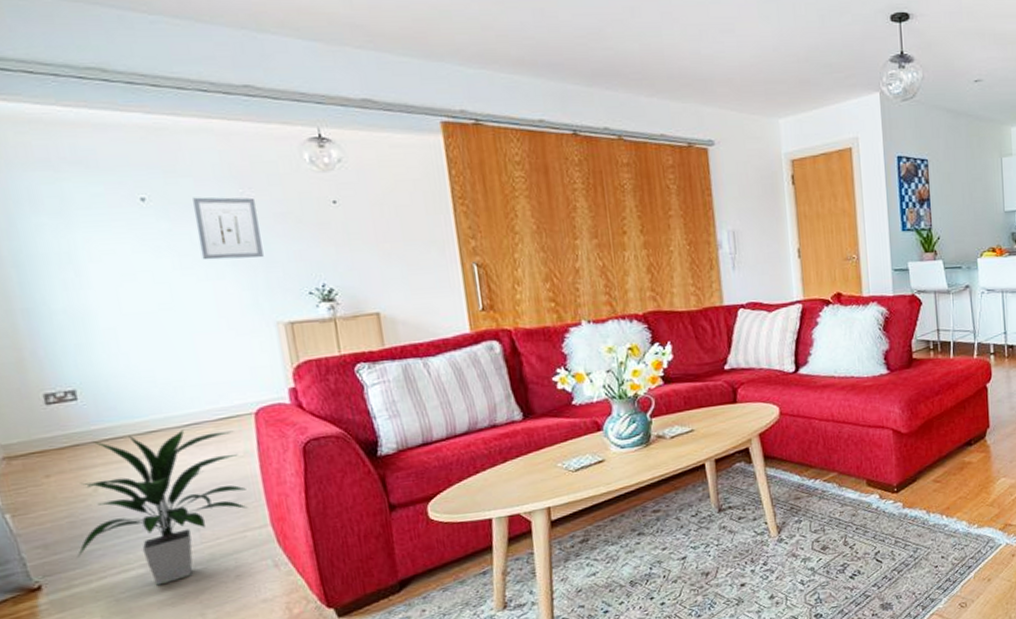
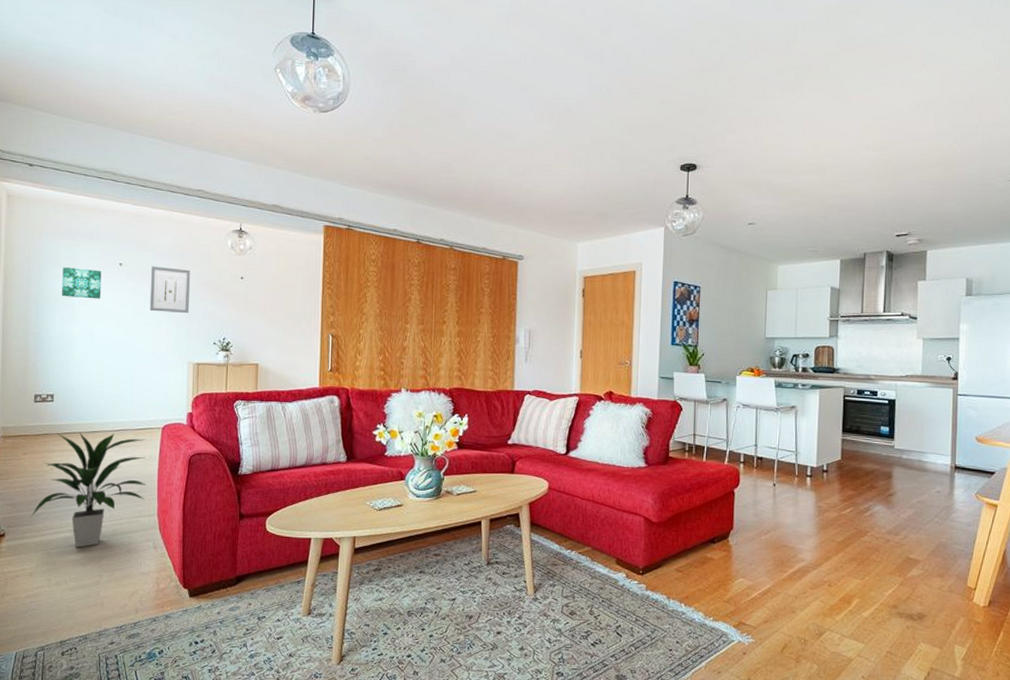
wall art: none [48,210,122,254] -> present [62,266,102,299]

